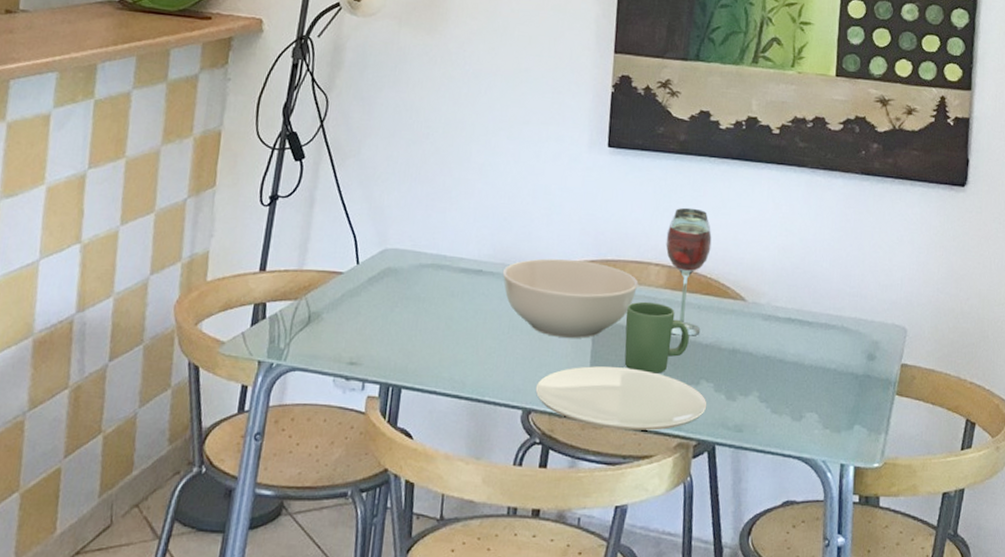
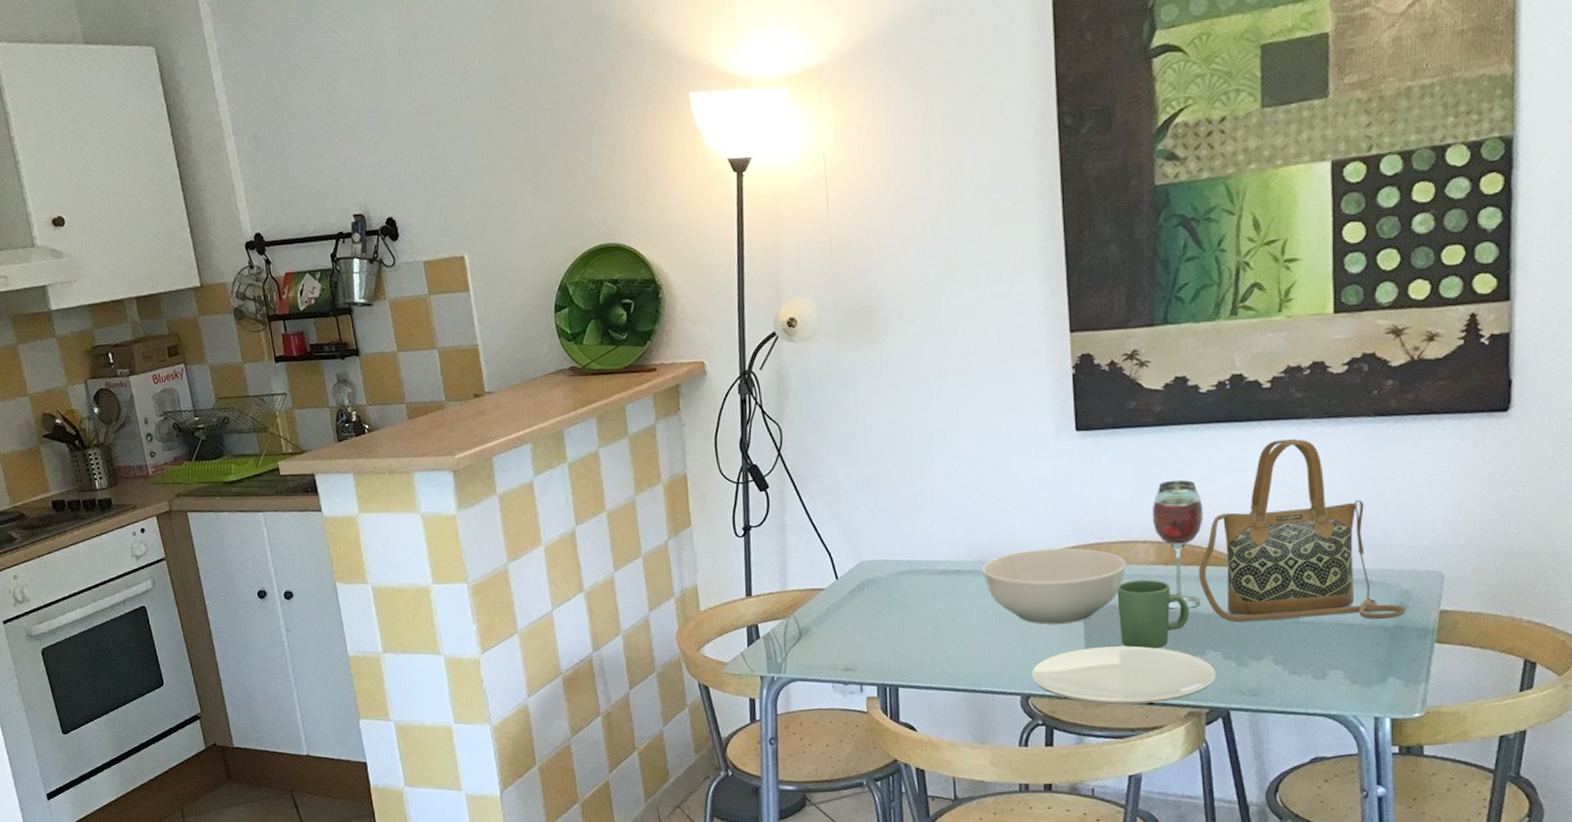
handbag: none [701,183,874,368] -> present [1199,439,1406,623]

